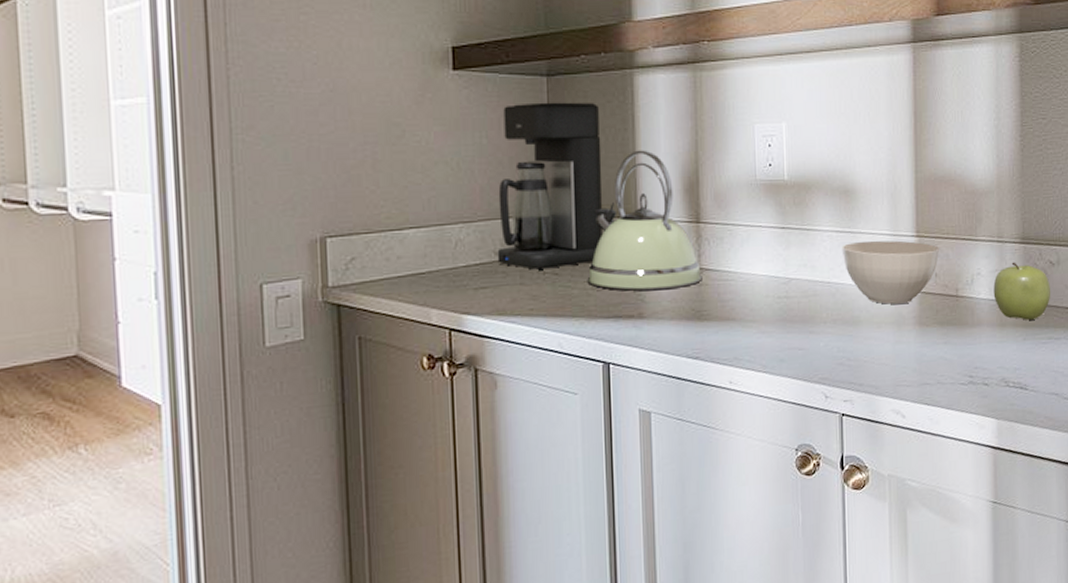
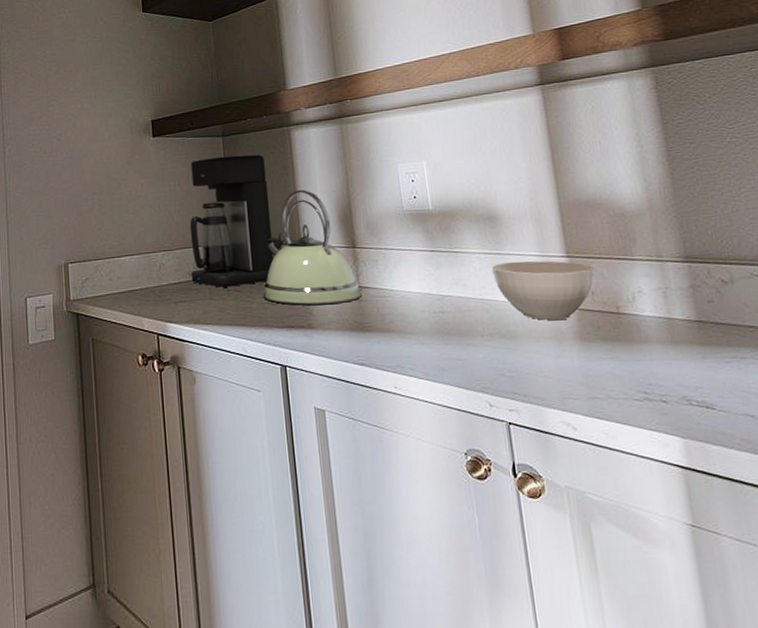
fruit: present [993,262,1051,320] -> none [658,280,728,338]

